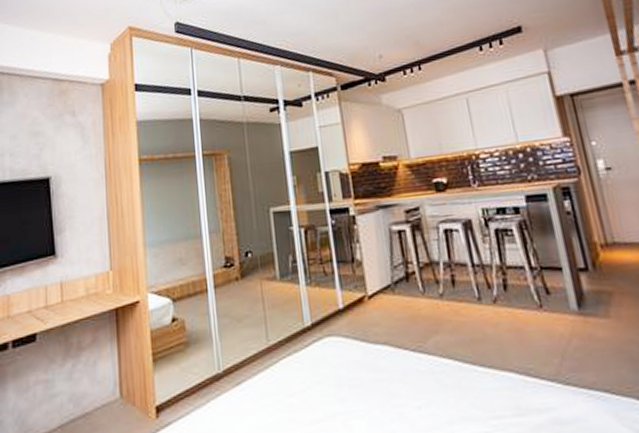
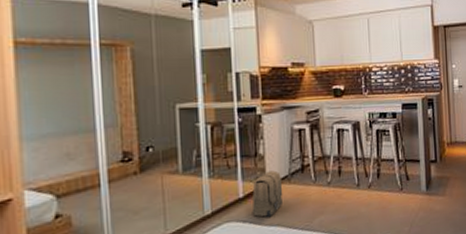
backpack: none [352,278,388,333] -> present [251,170,283,218]

